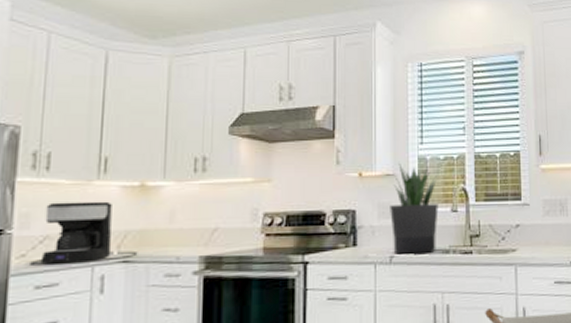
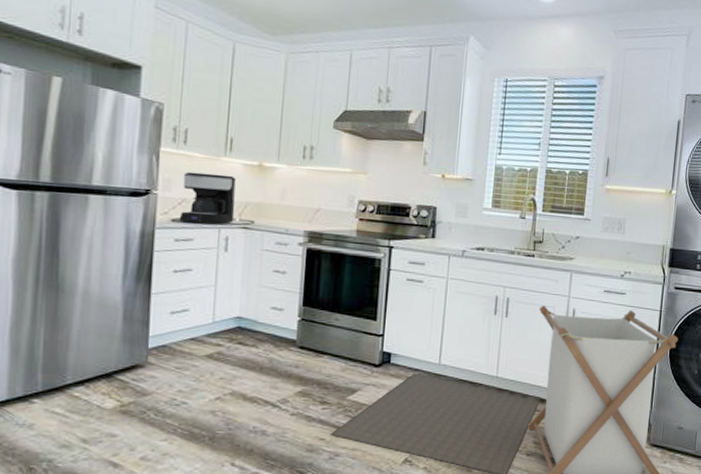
planter: present [390,162,439,255] -> none [466,169,510,253]

